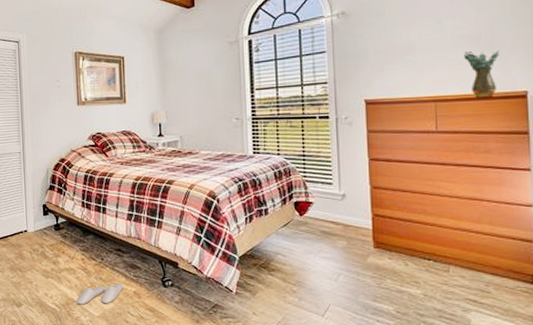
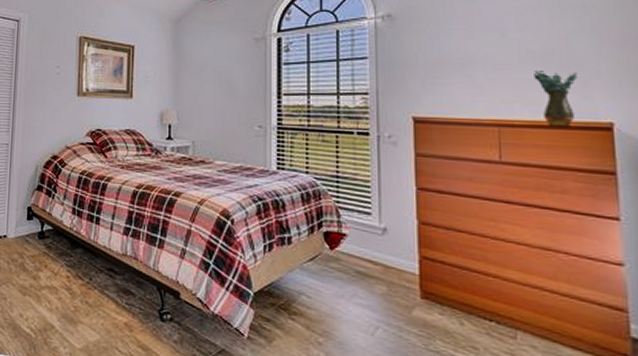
slippers: present [77,283,123,305] -> none [56,310,112,334]

